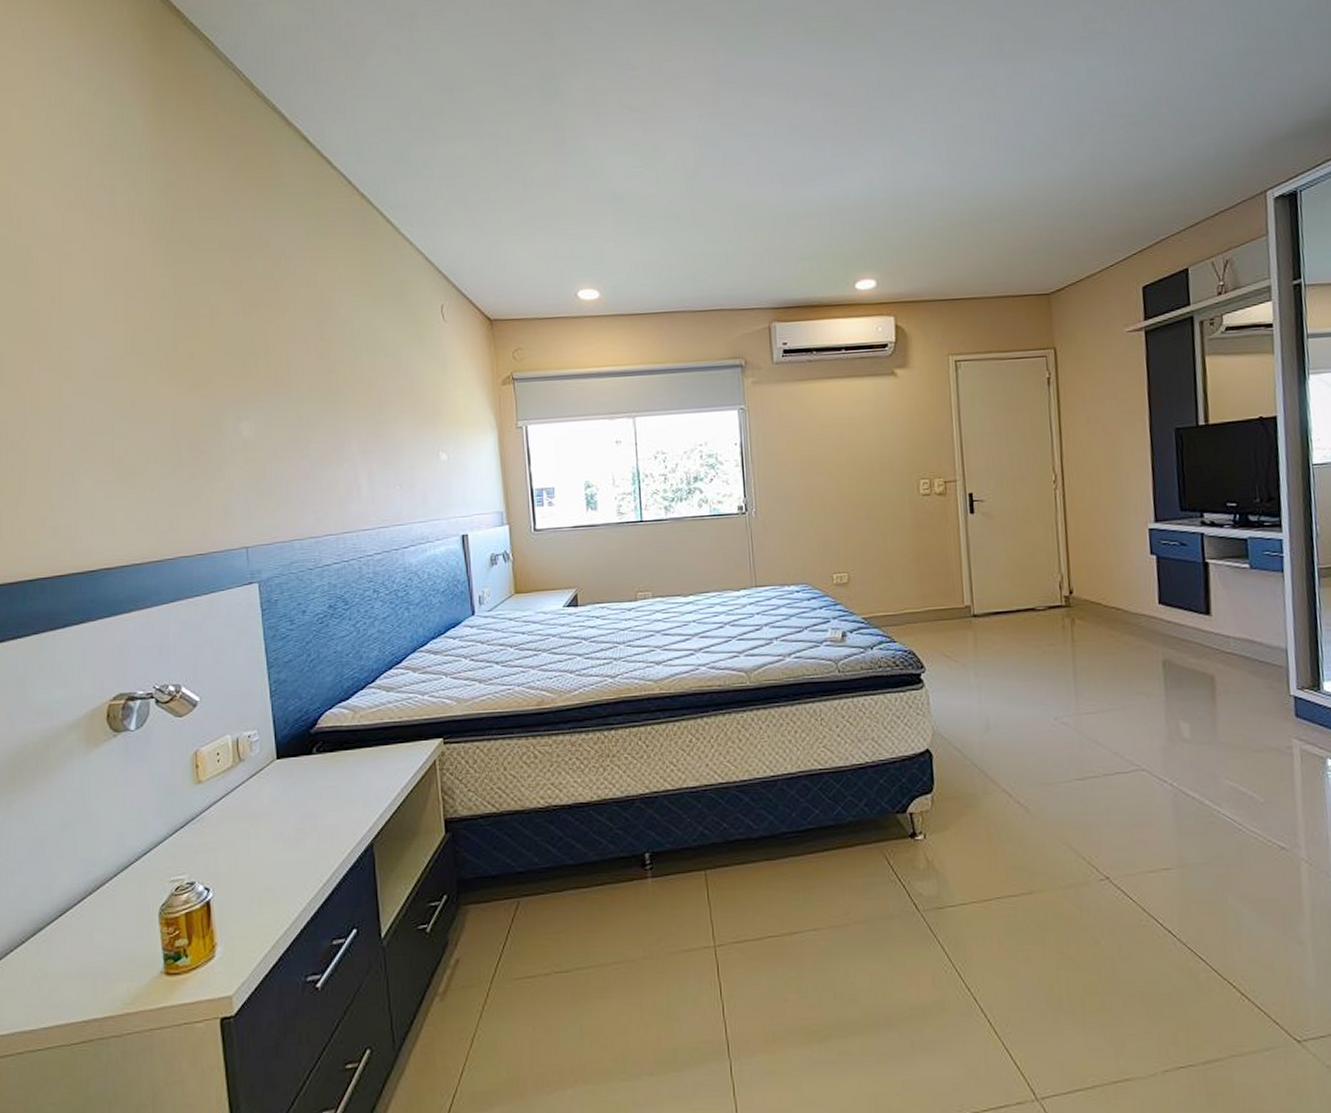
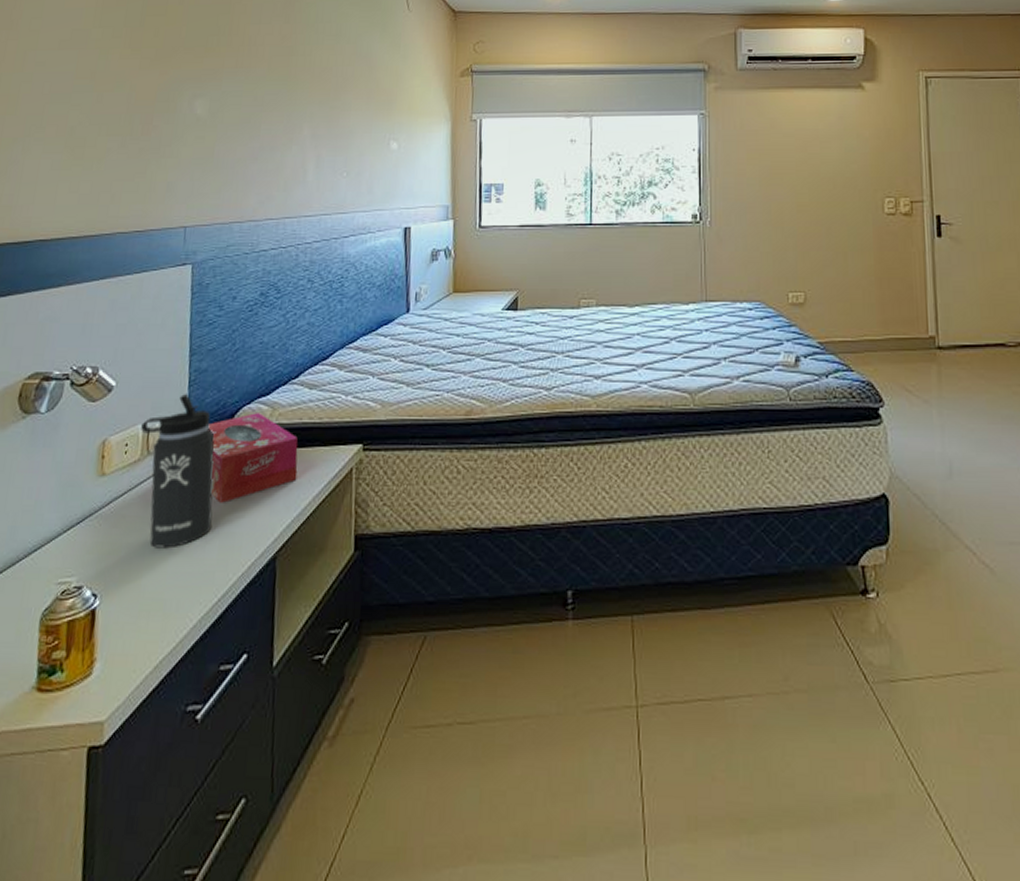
thermos bottle: none [230,703,309,844] -> present [141,393,215,549]
tissue box: none [294,716,384,801] -> present [208,413,298,504]

